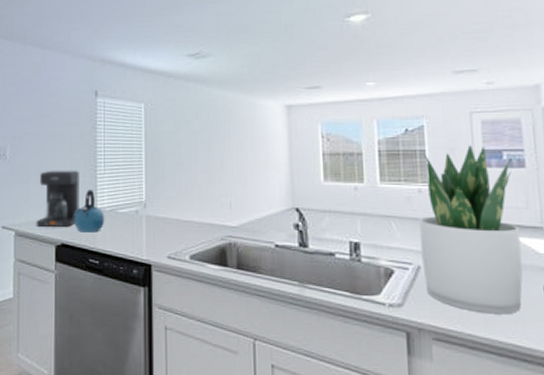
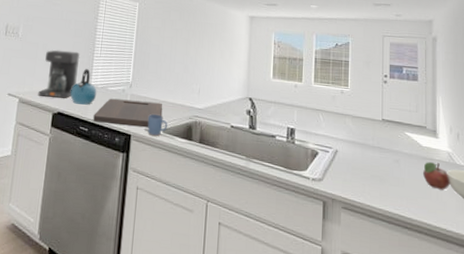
cutting board: none [104,222,187,254] -> present [93,98,163,127]
mug: none [170,238,196,264] -> present [147,114,168,136]
planter: present [419,145,523,315] -> none [339,60,410,192]

